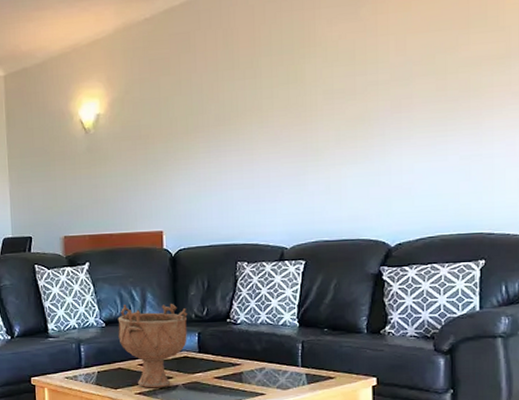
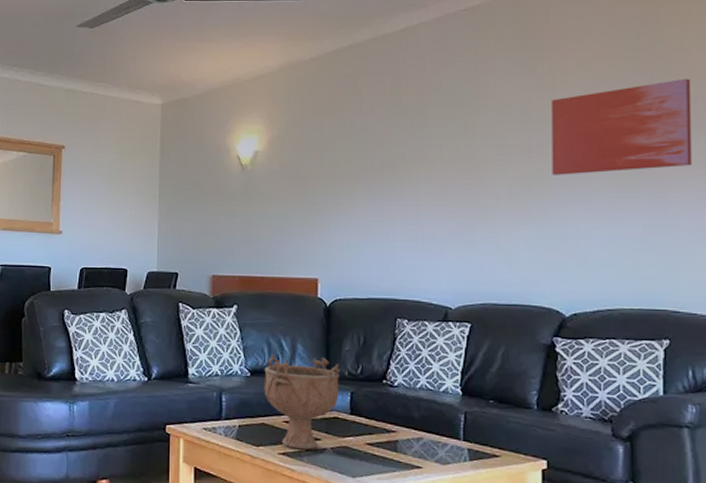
wall art: none [375,11,505,115] -> present [552,78,692,175]

